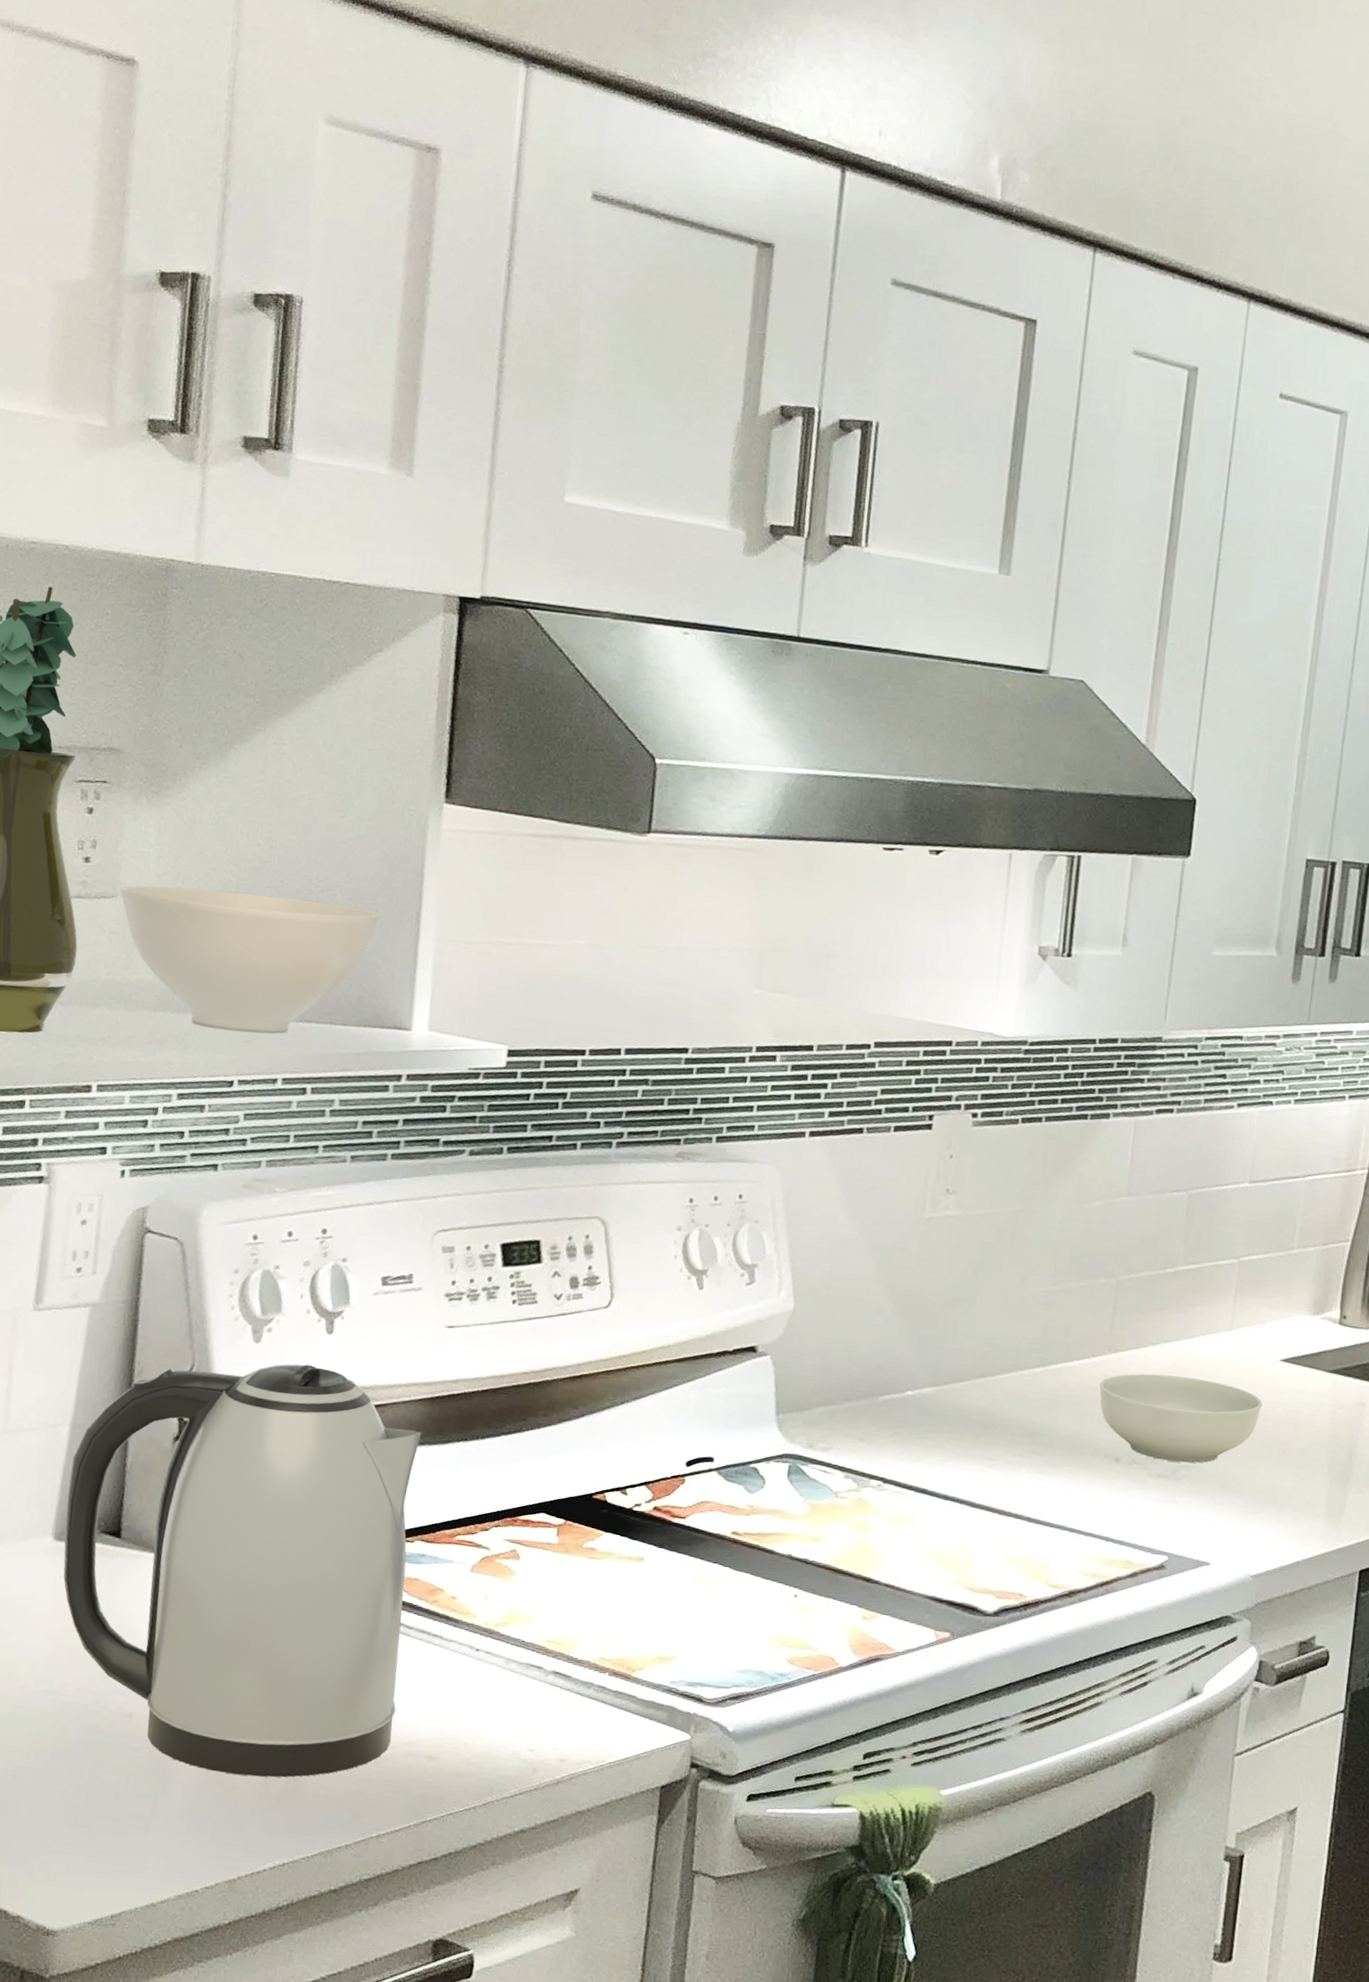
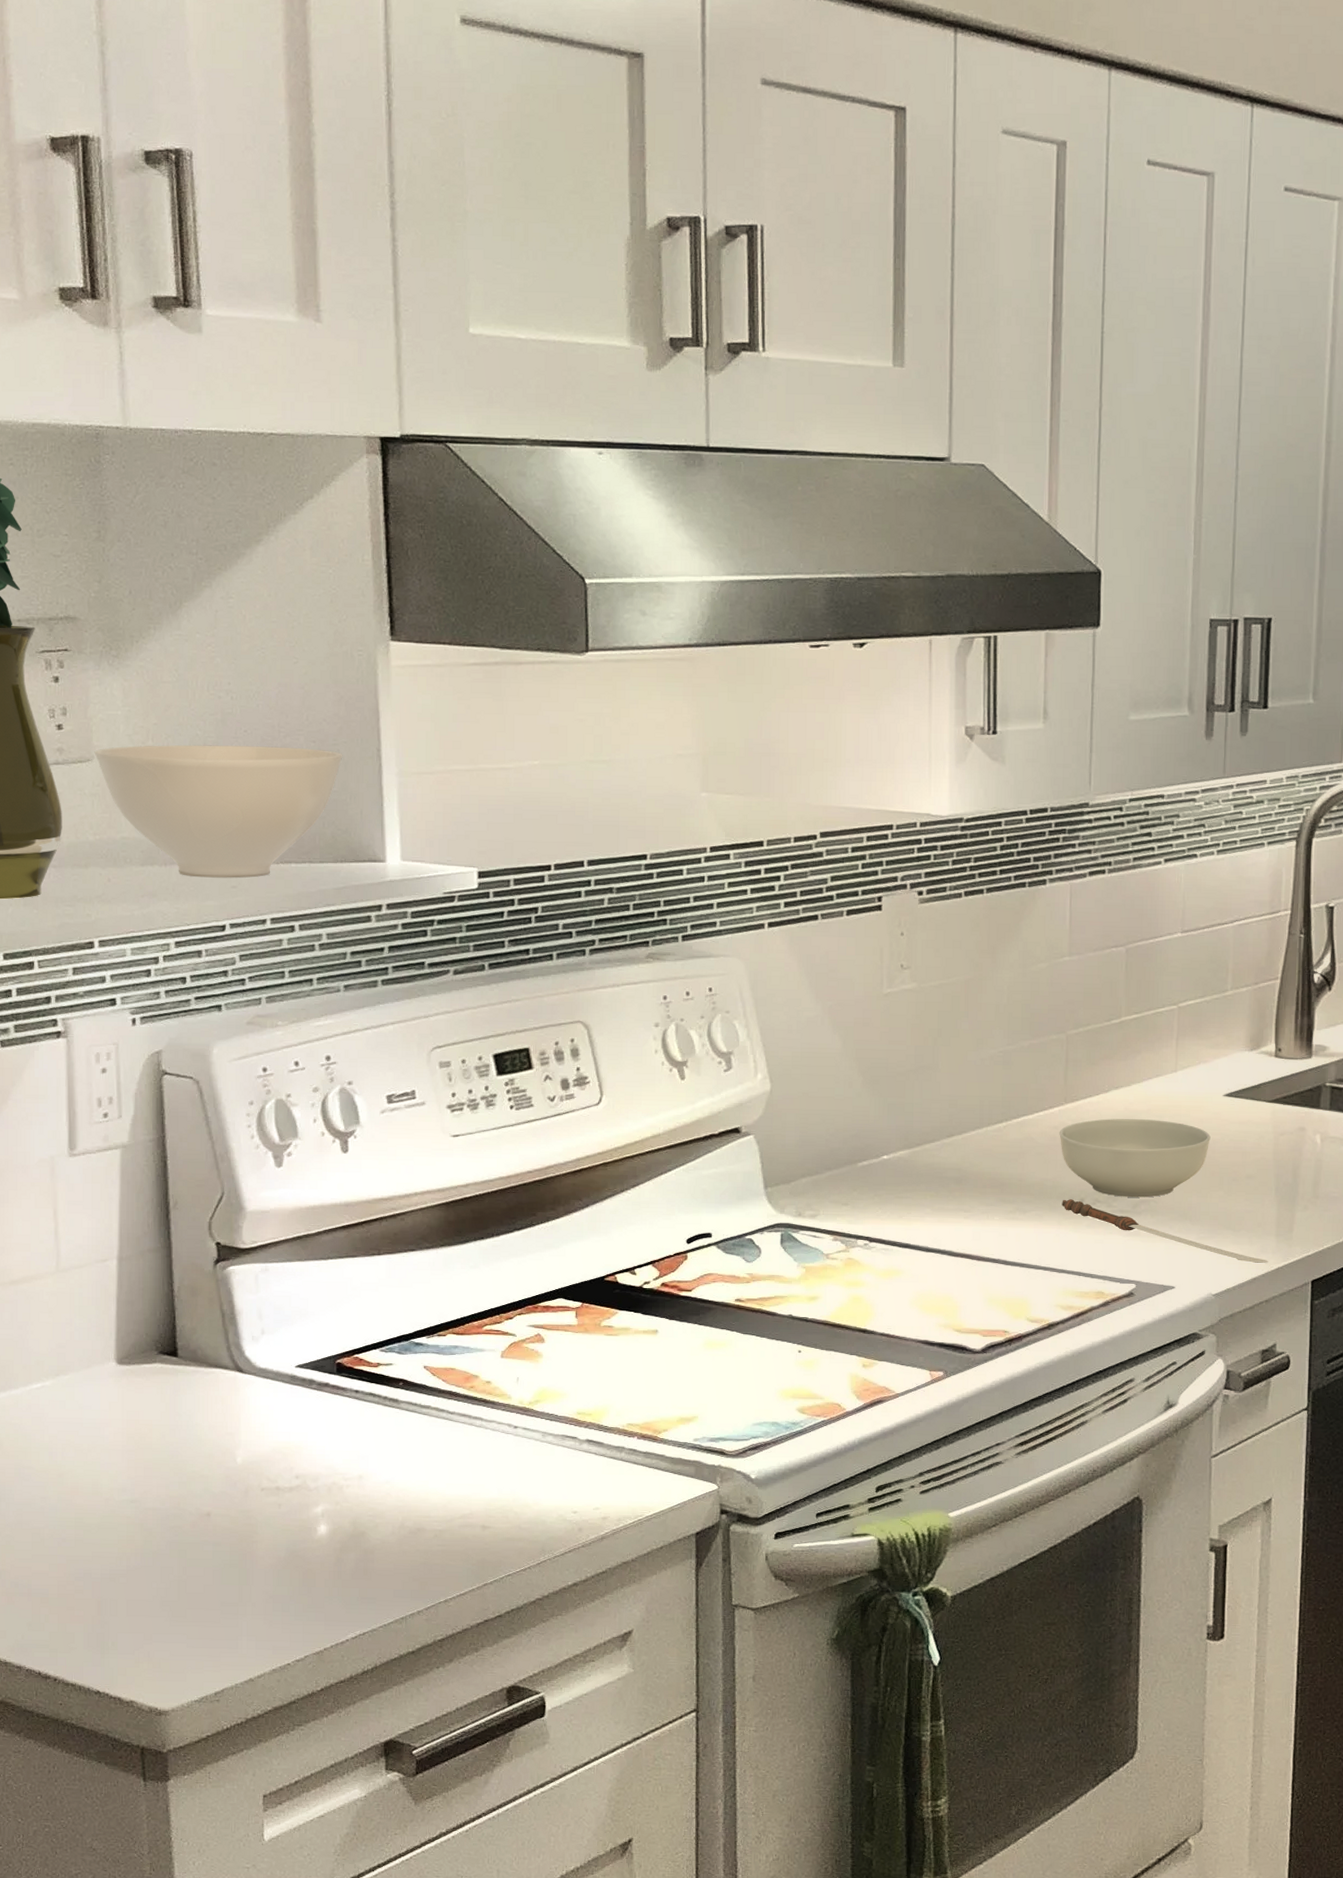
kettle: present [63,1364,421,1778] -> none [124,1183,448,1559]
knife: none [1095,1457,1314,1547] -> present [1062,1199,1268,1264]

